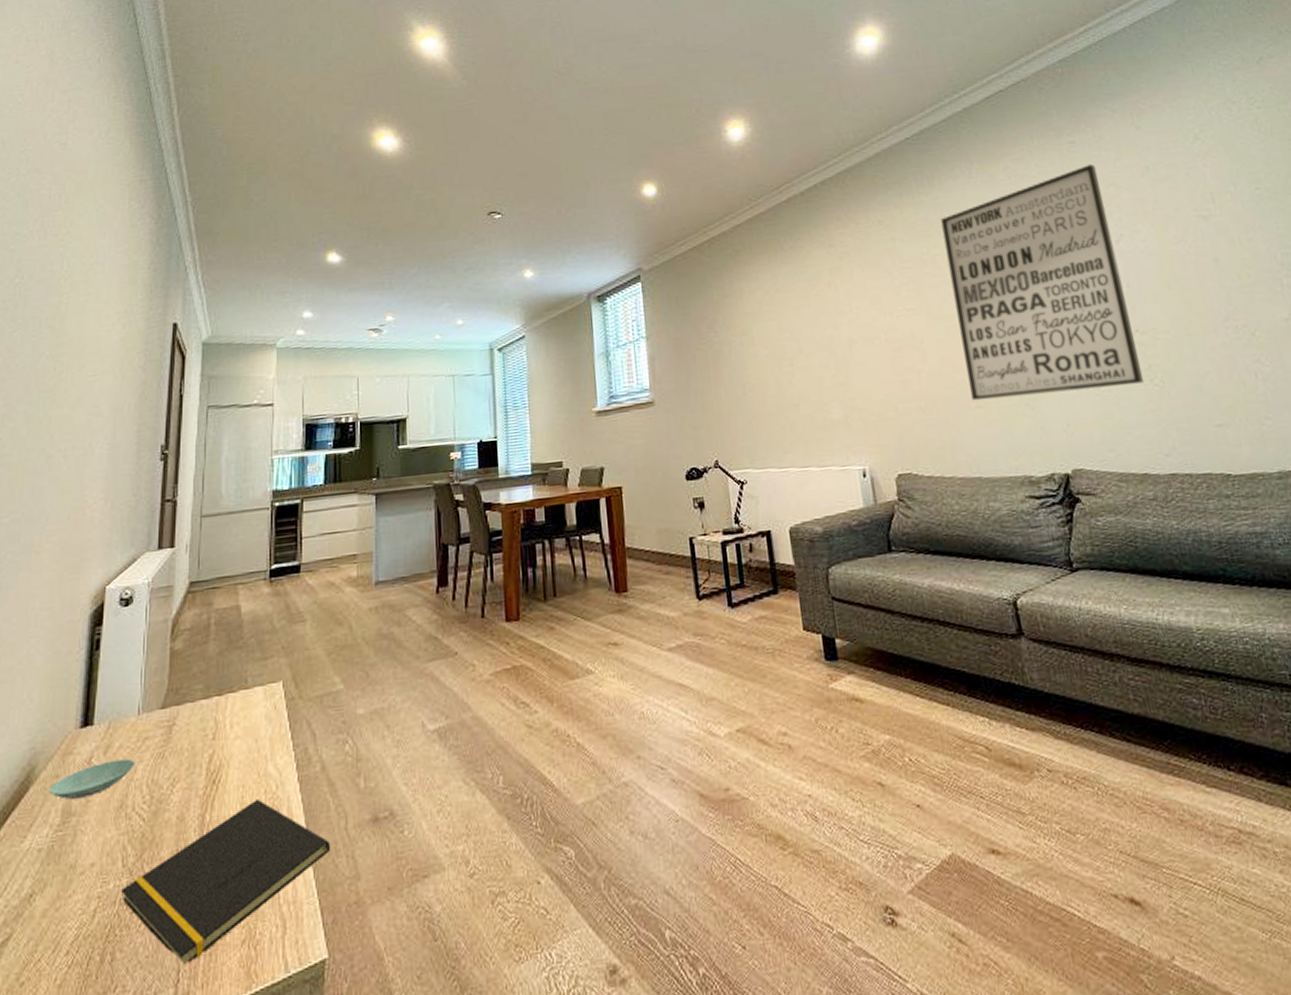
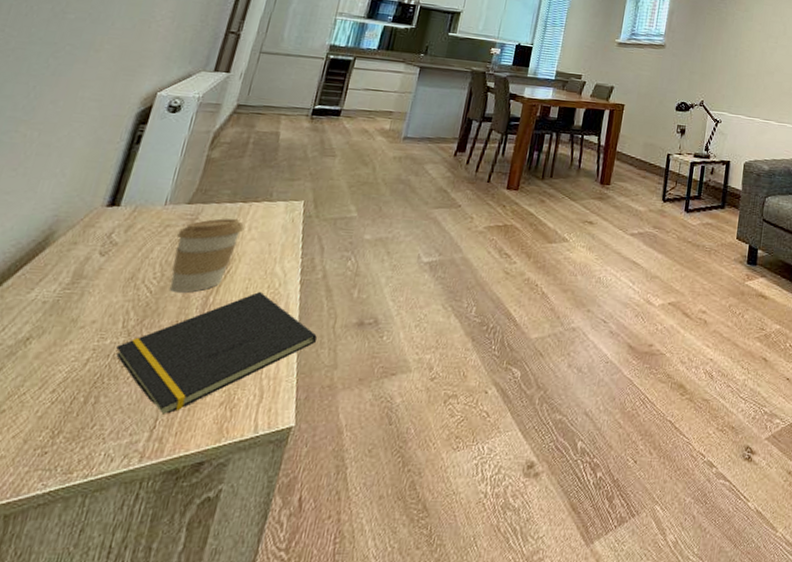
saucer: present [49,758,135,799] -> none [64,238,153,265]
coffee cup: none [158,717,225,816] -> present [169,218,244,293]

